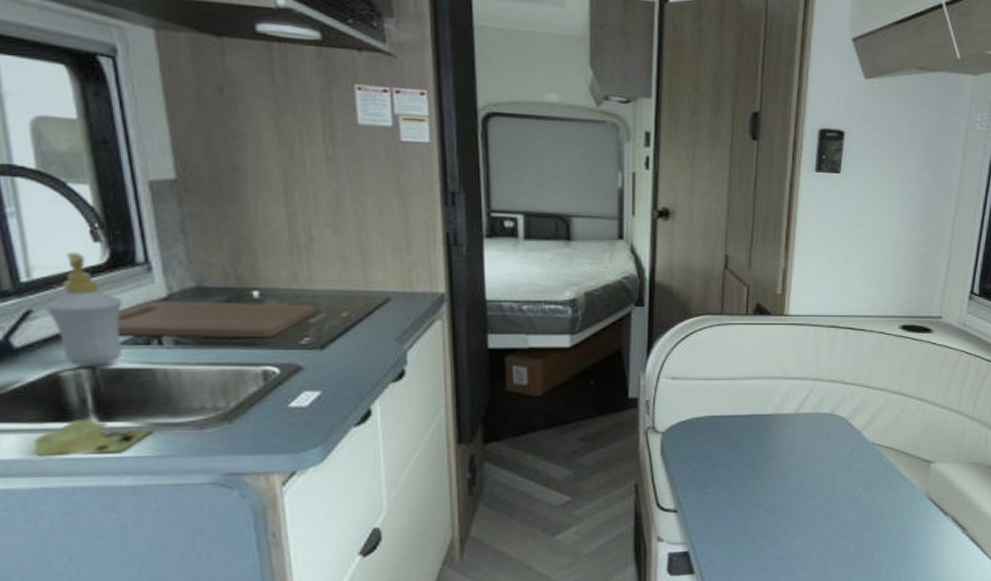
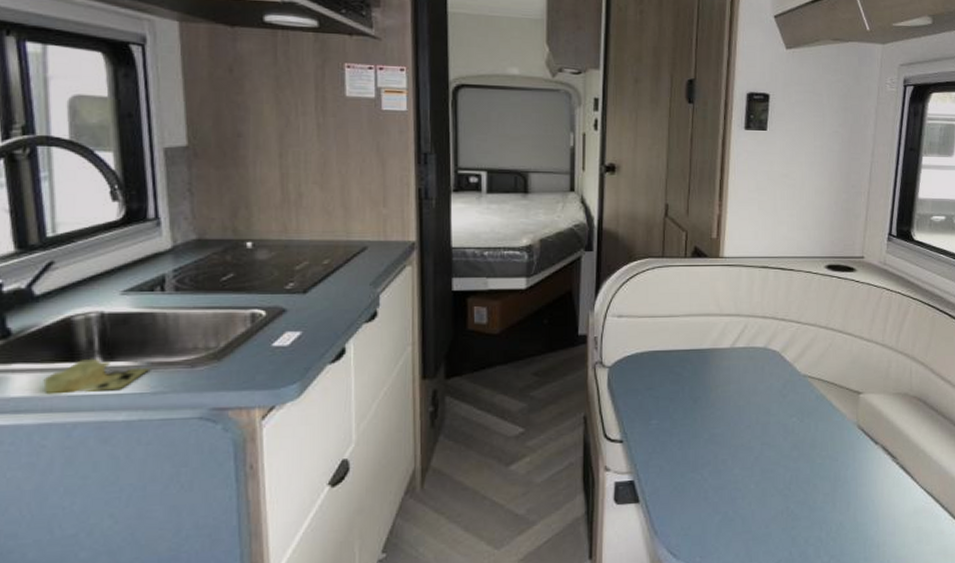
soap bottle: present [44,252,123,366] -> none [64,210,133,311]
cutting board: present [116,300,316,339] -> none [125,251,301,285]

